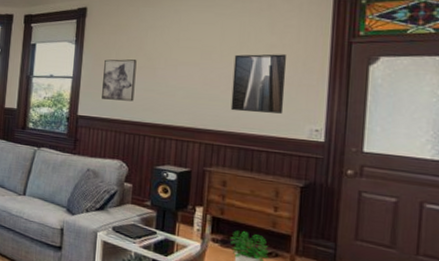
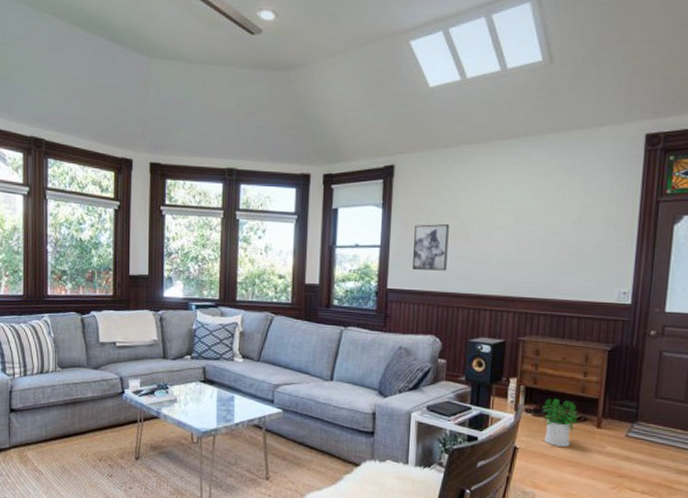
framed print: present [230,54,287,114] -> none [544,215,599,278]

